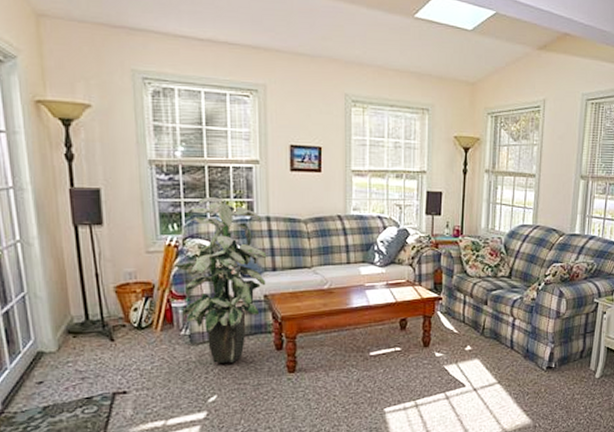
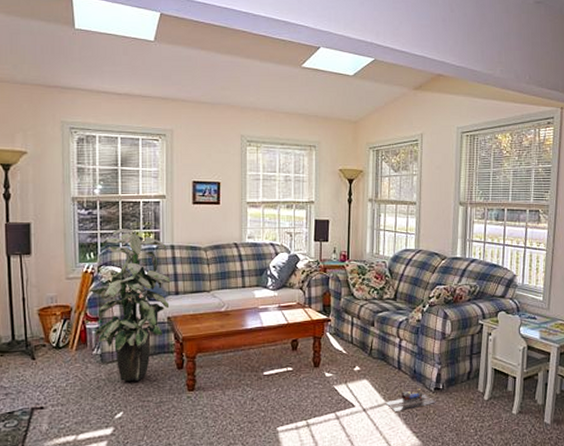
toy train: none [496,368,548,391] -> present [385,389,436,411]

